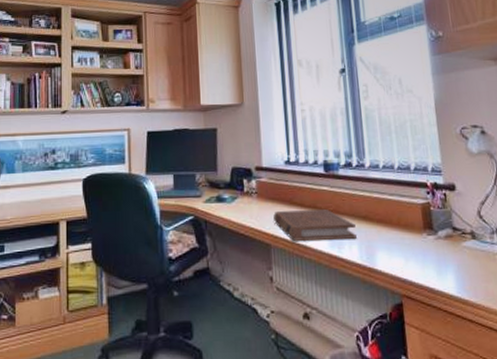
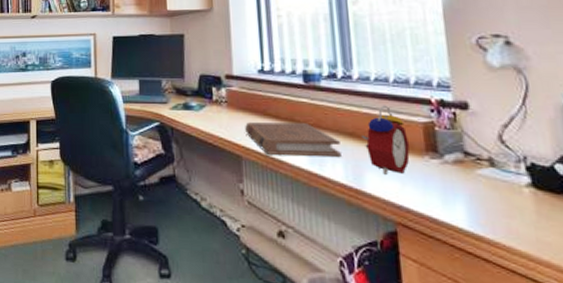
alarm clock: none [372,189,412,252] -> present [361,105,410,175]

